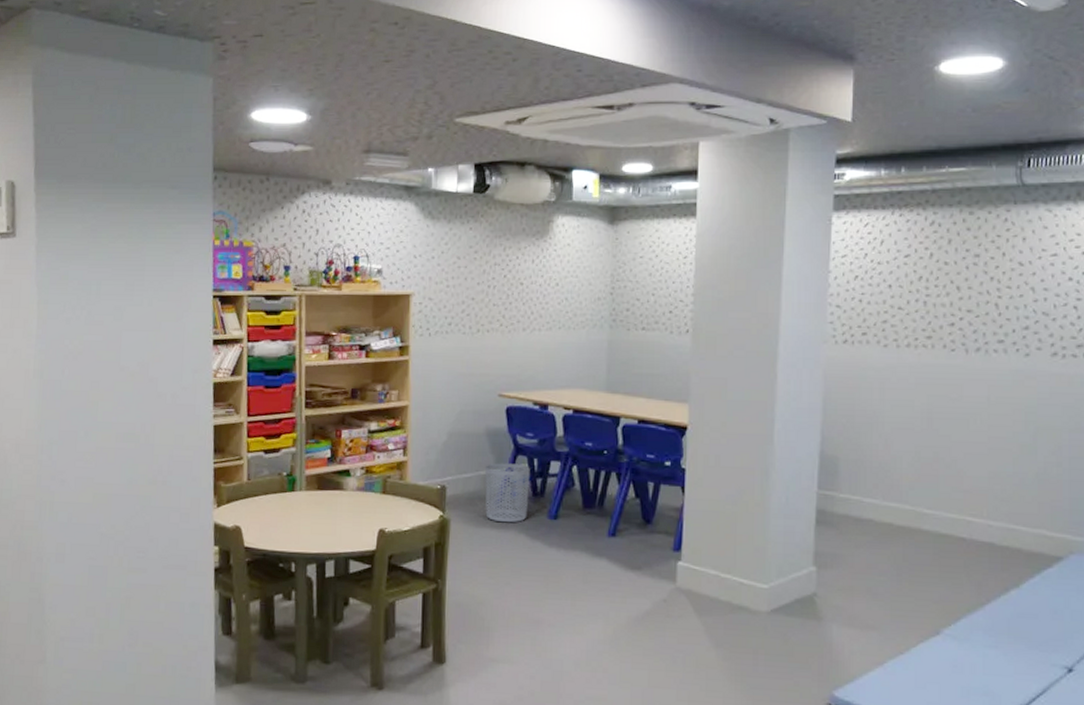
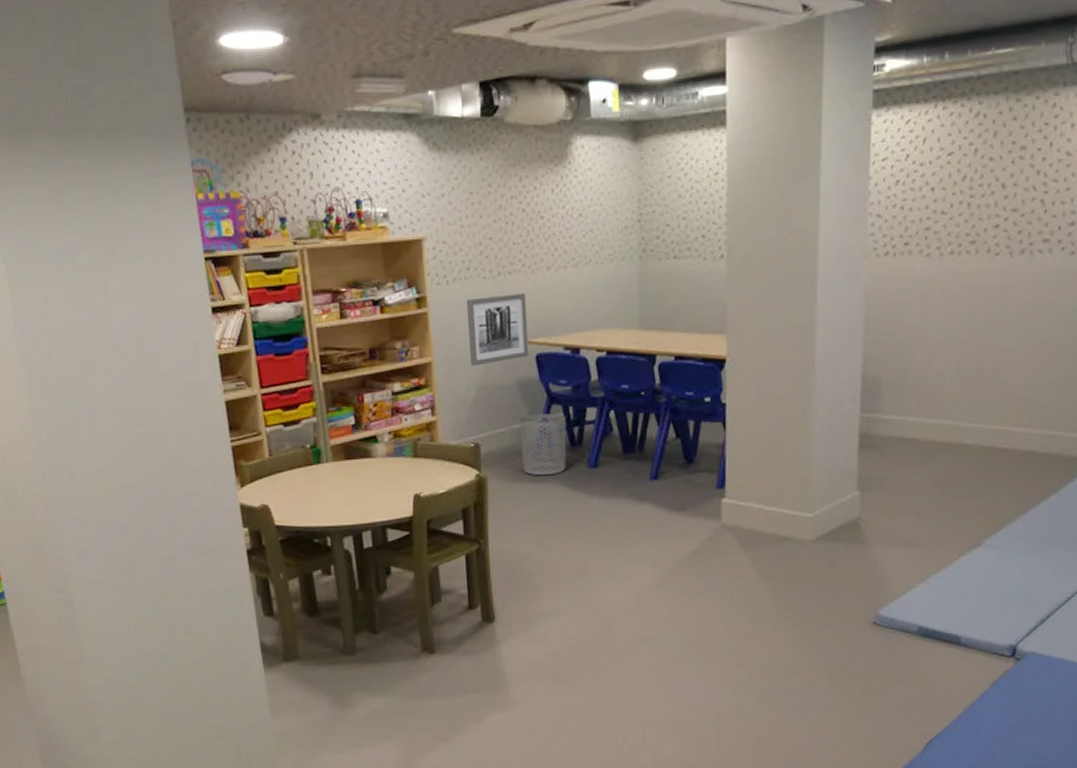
wall art: none [444,350,501,413] -> present [466,293,529,366]

